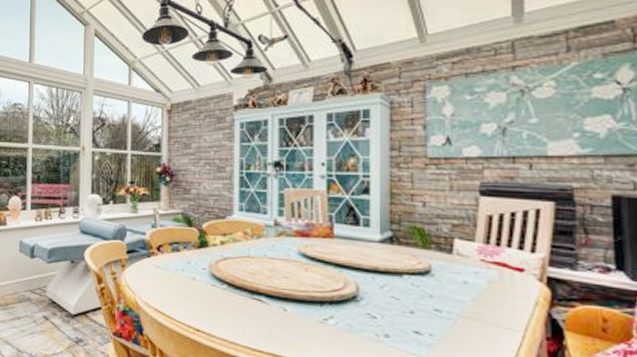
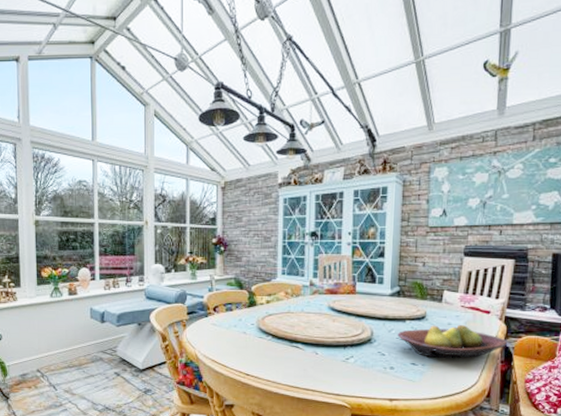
fruit bowl: none [392,282,553,330] -> present [397,324,507,358]

